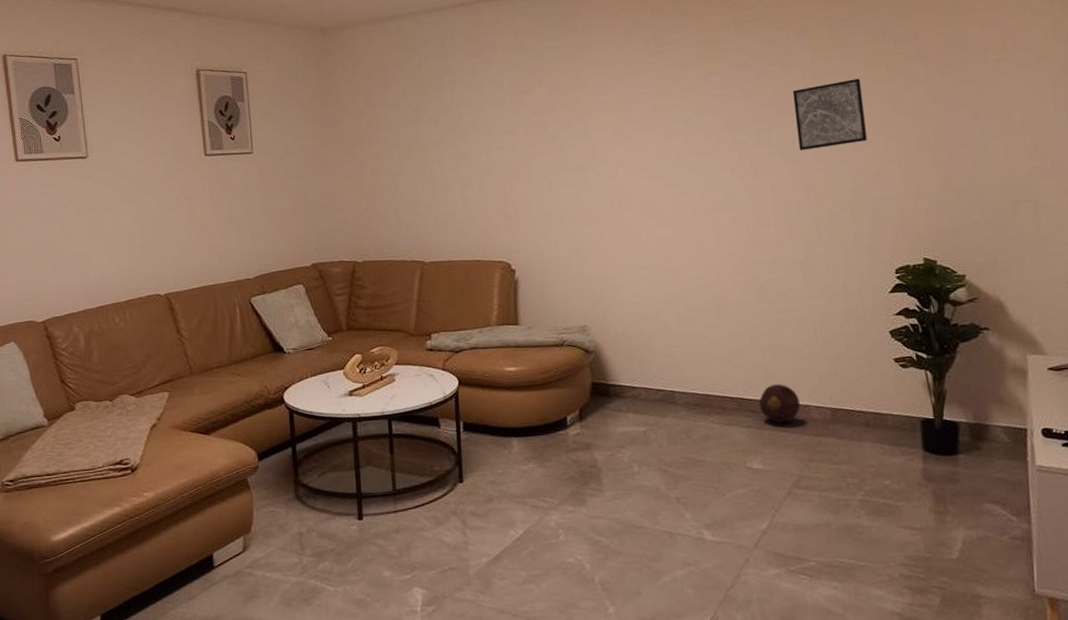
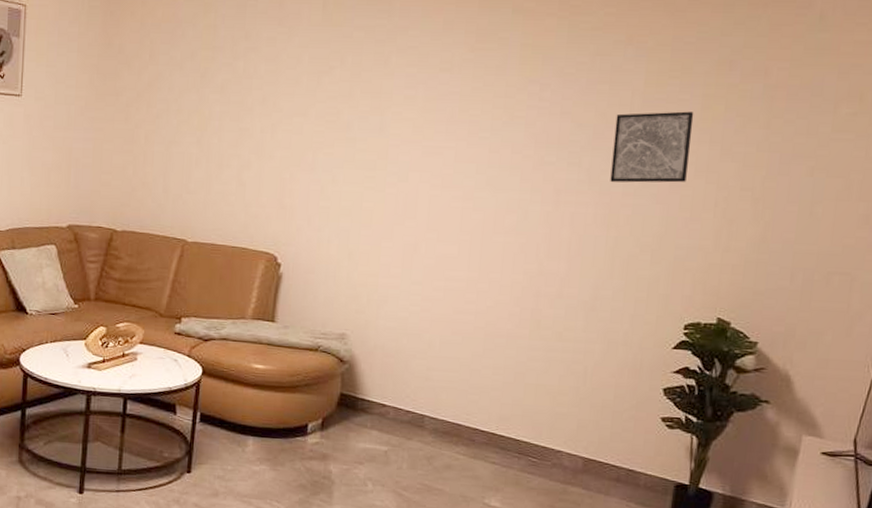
decorative ball: present [758,384,801,423] -> none [509,424,554,465]

